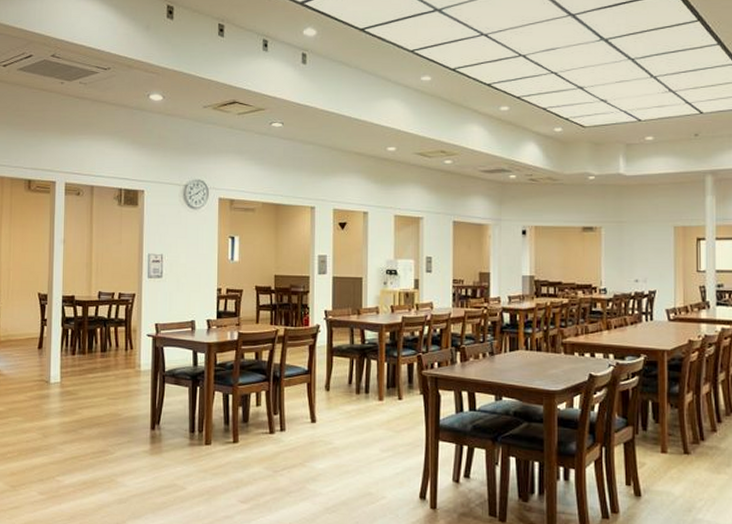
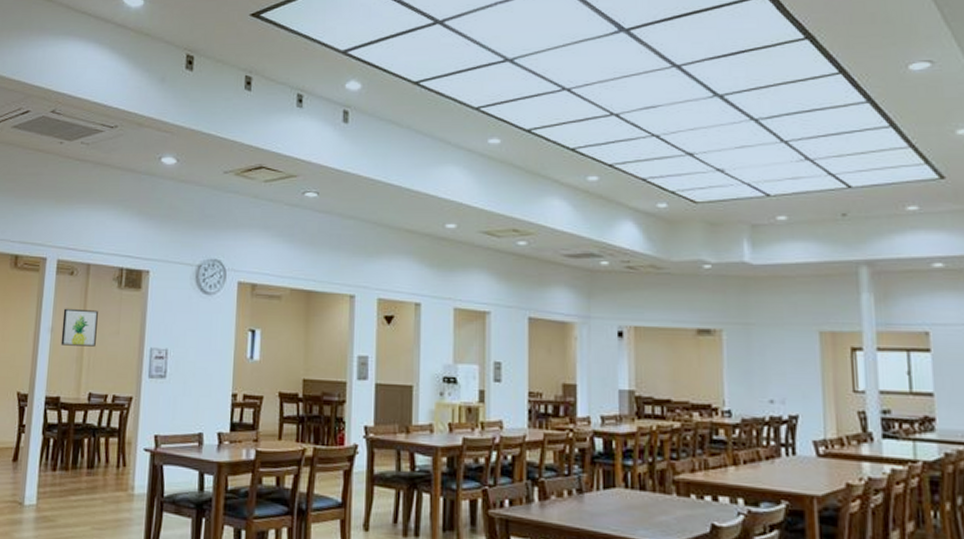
wall art: none [72,223,103,254] -> present [60,308,98,347]

